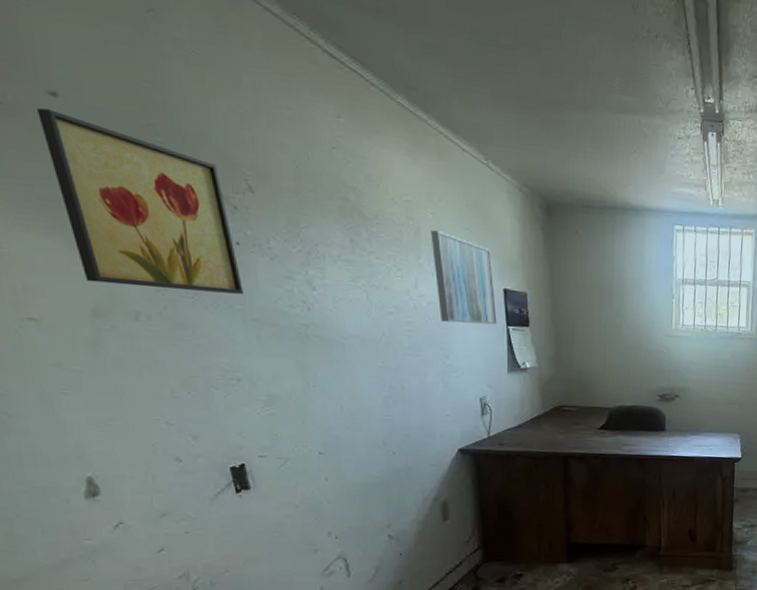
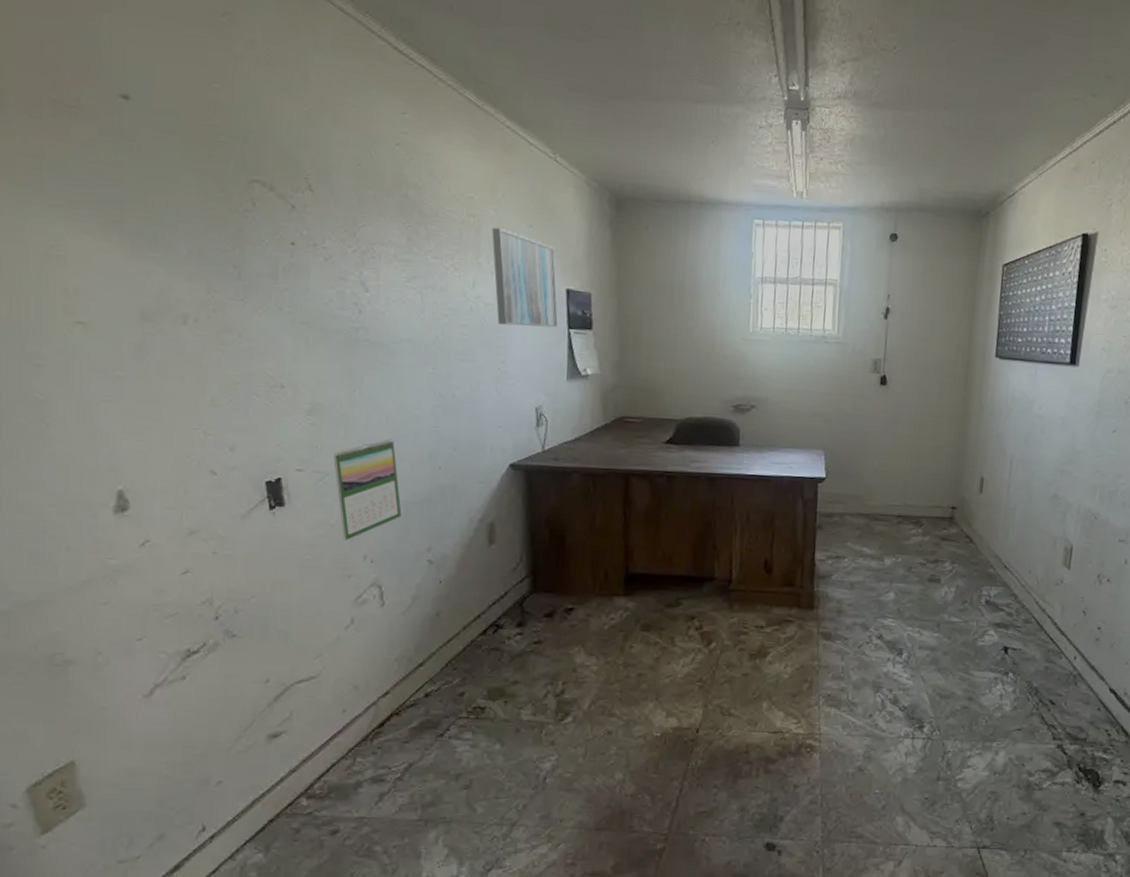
wall art: present [37,108,243,295] -> none [108,111,294,297]
calendar: none [293,427,361,519] -> present [333,439,402,541]

